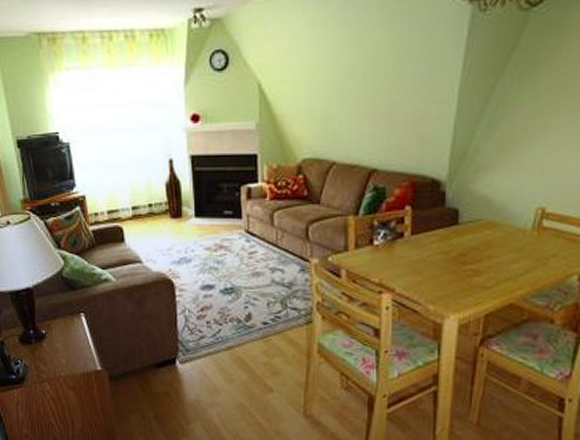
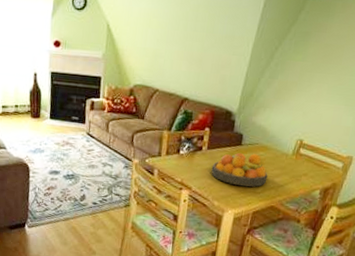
fruit bowl: none [419,234,501,281] -> present [211,152,268,187]

